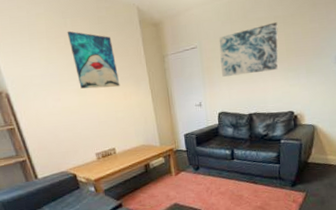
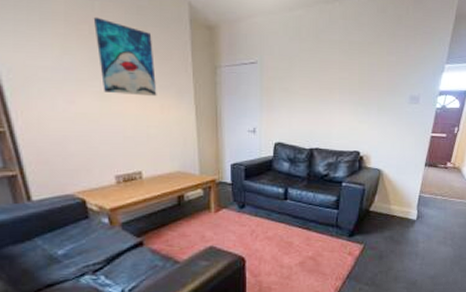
wall art: present [219,22,279,77] -> none [284,47,352,103]

